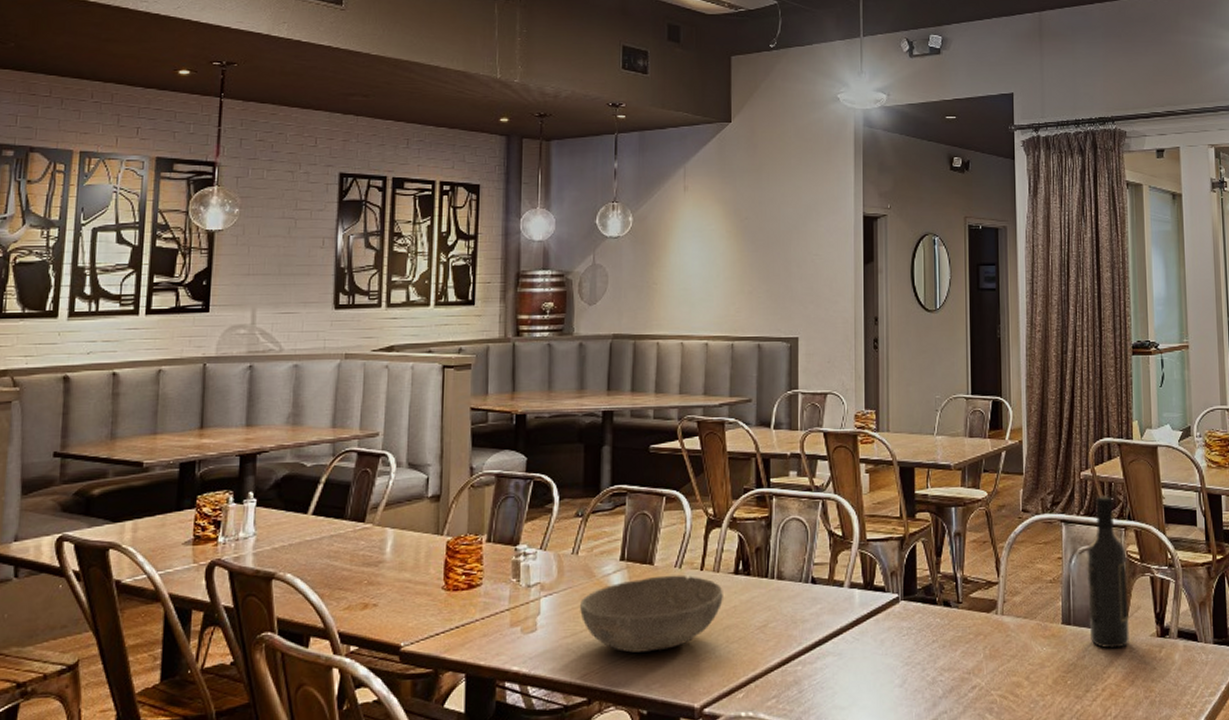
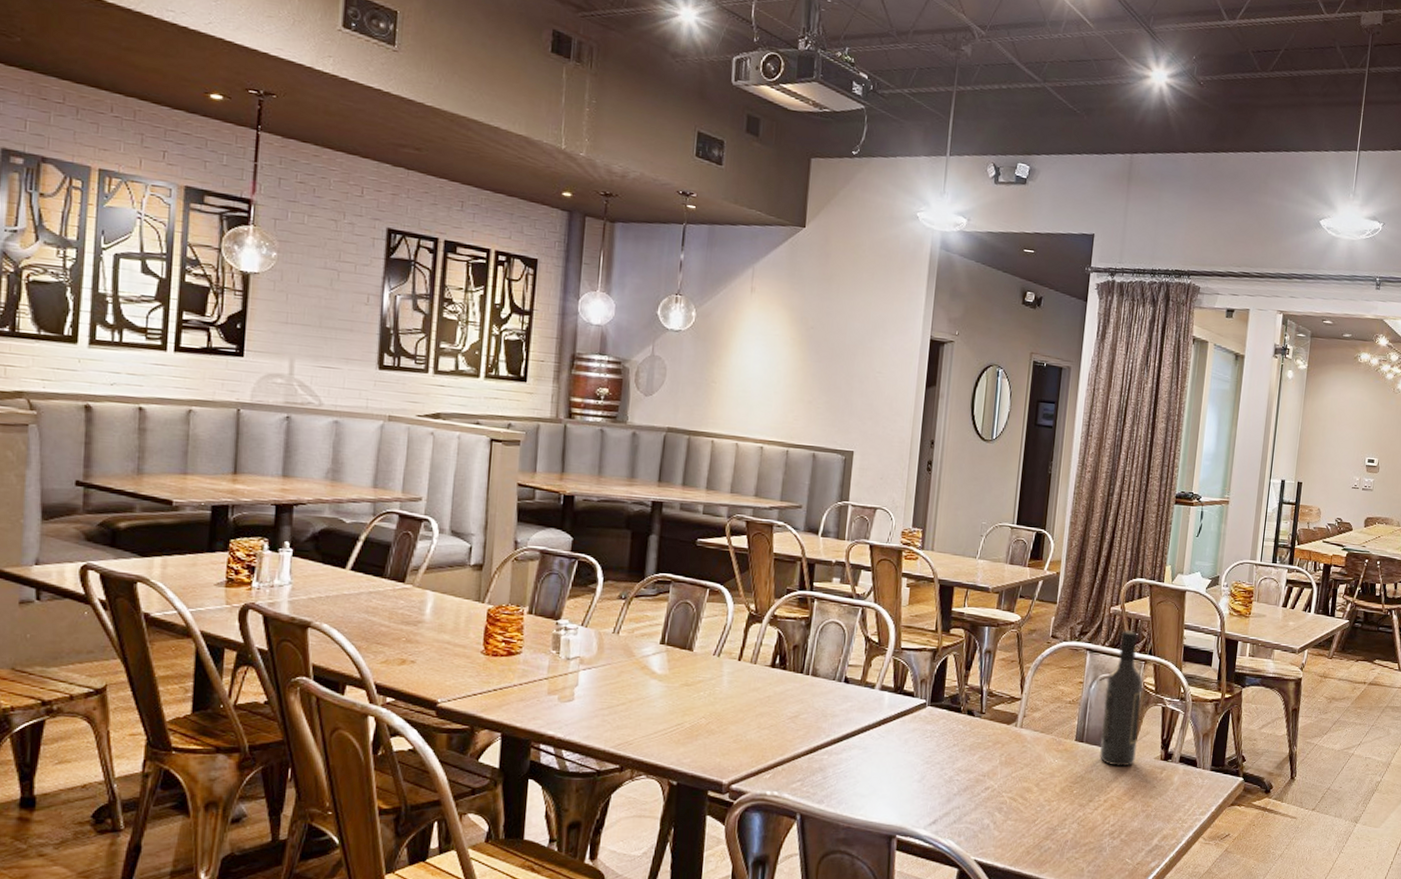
bowl: present [580,575,723,653] -> none [618,661,759,730]

